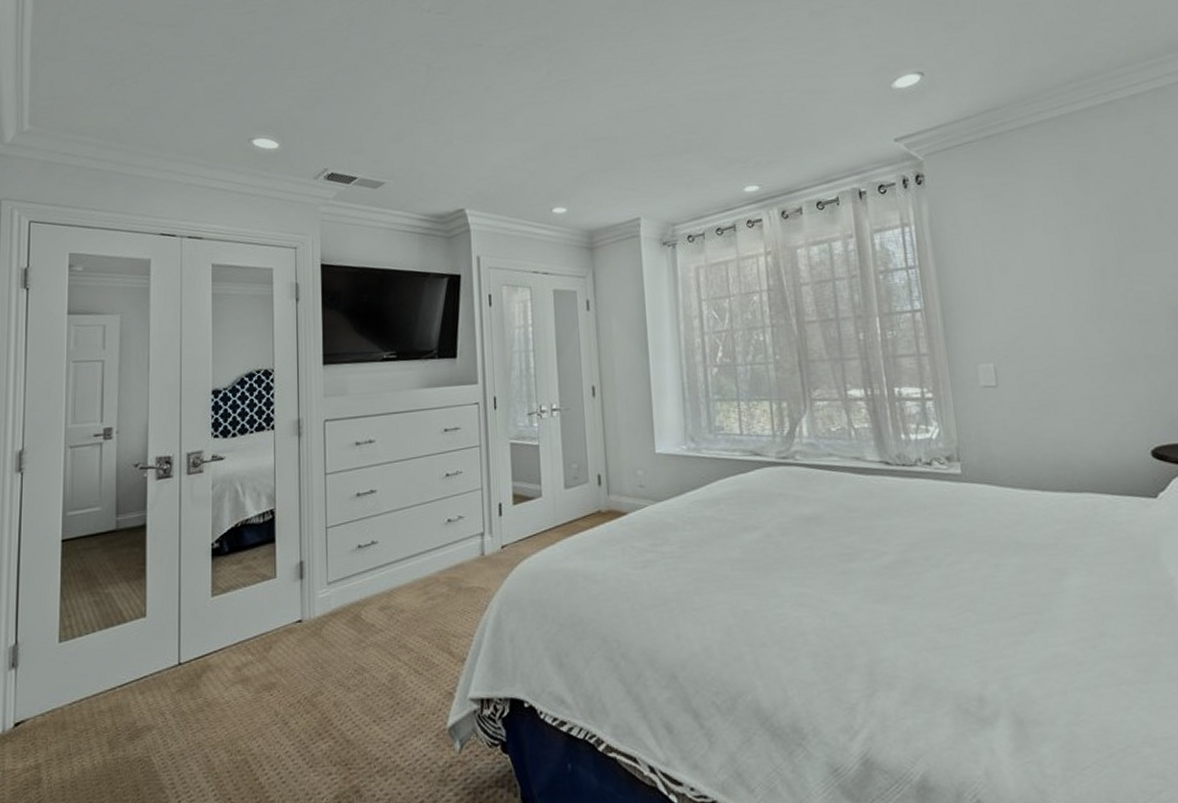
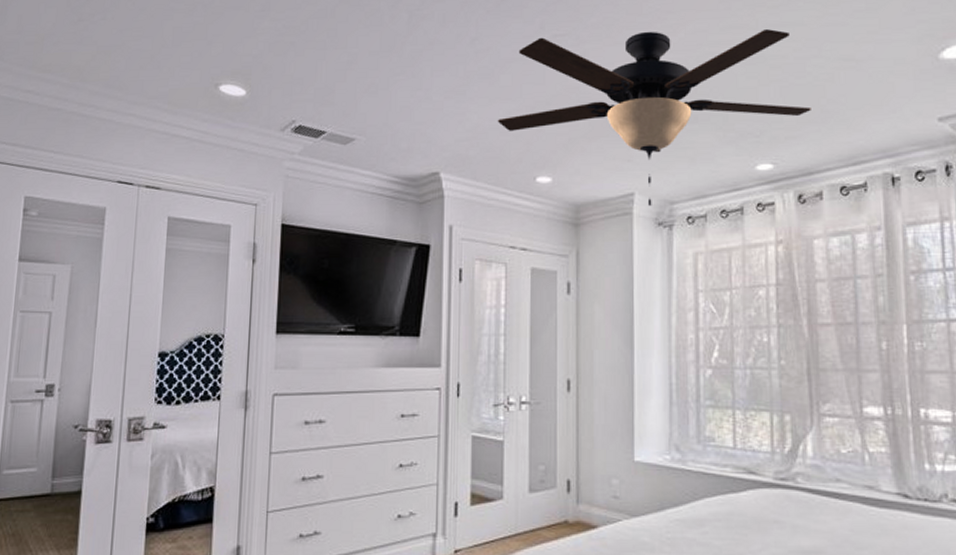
ceiling fan: none [514,68,788,228] -> present [497,29,811,206]

